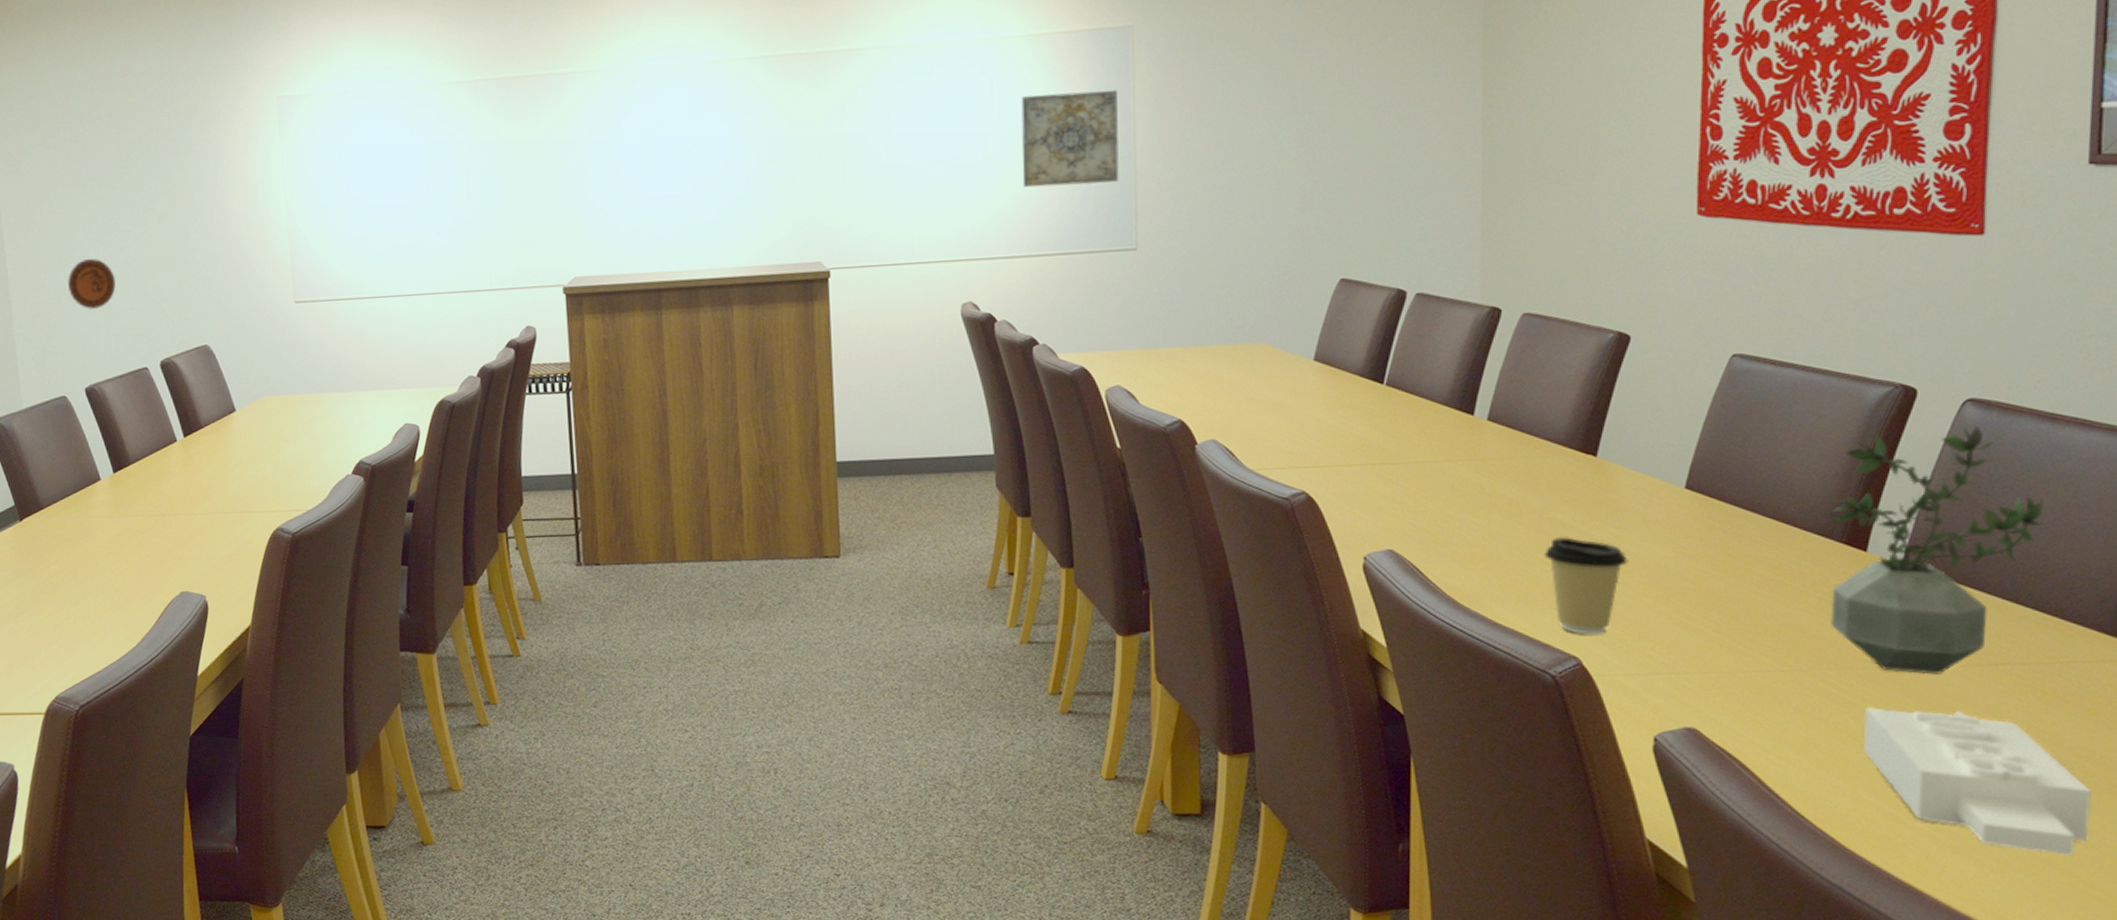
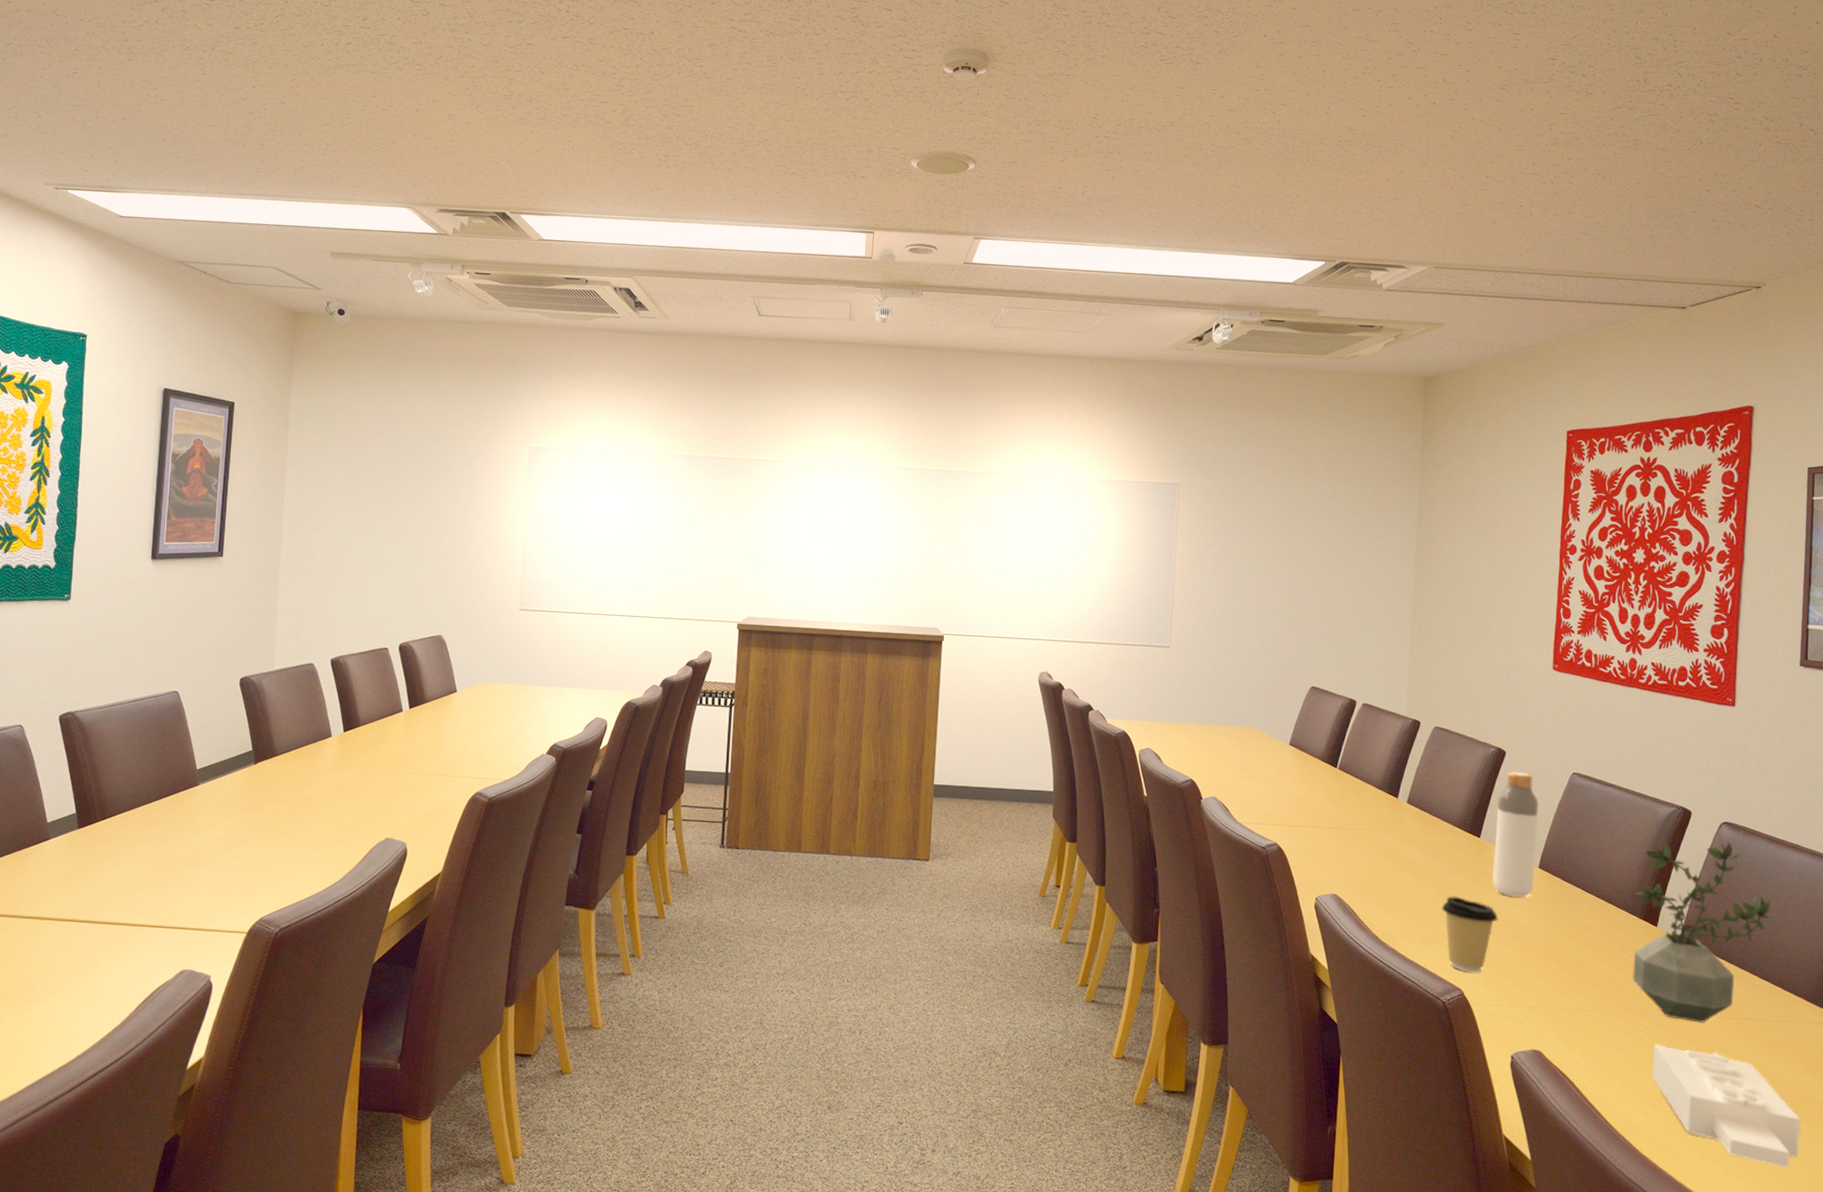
decorative plate: present [68,258,116,310] -> none [330,553,373,596]
wall art: present [1021,89,1119,188] -> none [1093,524,1165,595]
bottle: none [1616,361,1683,531] -> present [1492,771,1539,898]

